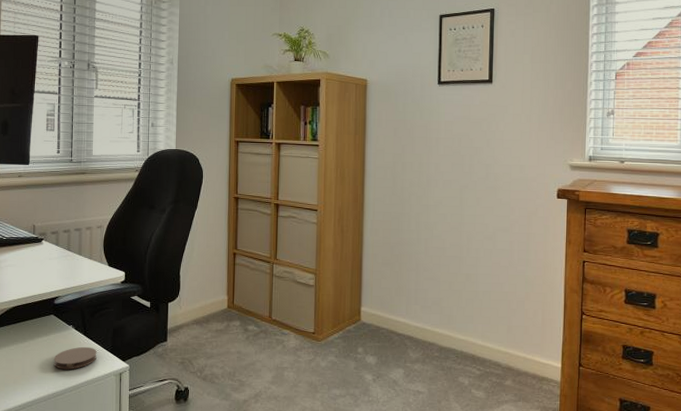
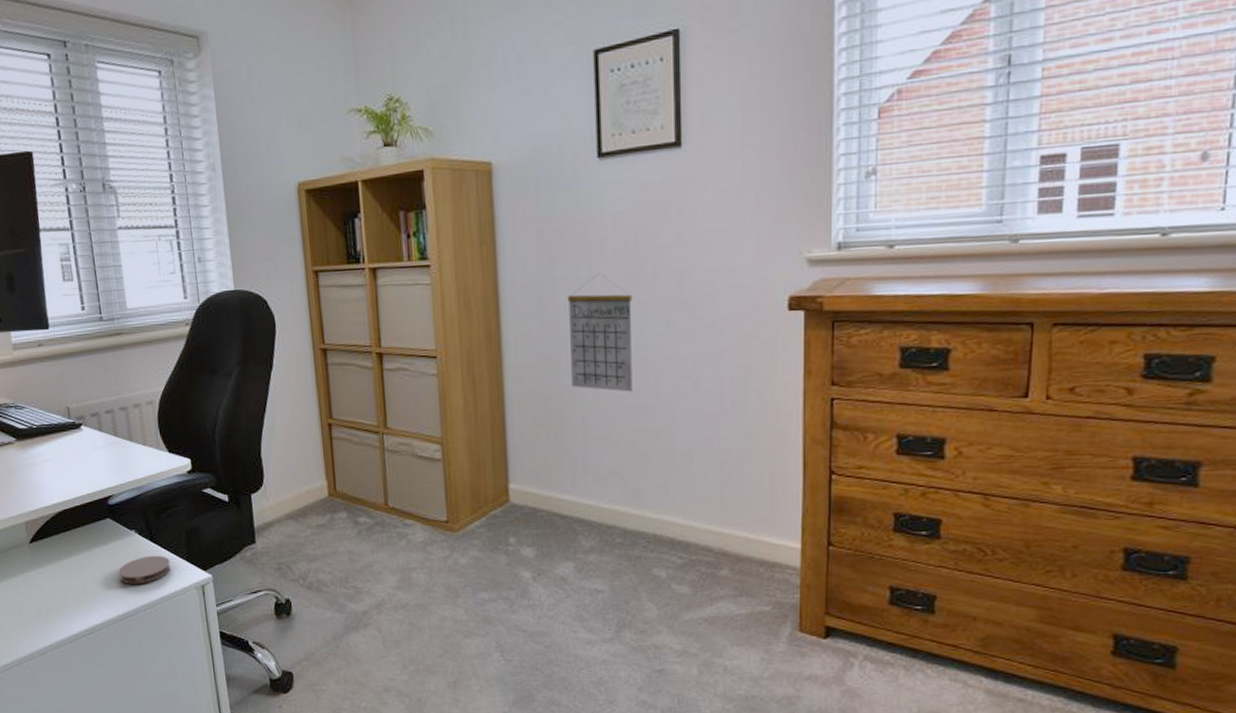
calendar: none [410,161,456,246] -> present [567,273,633,392]

